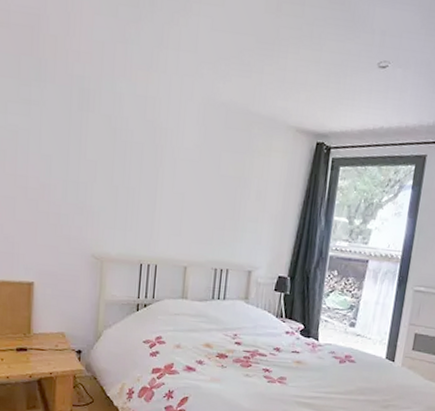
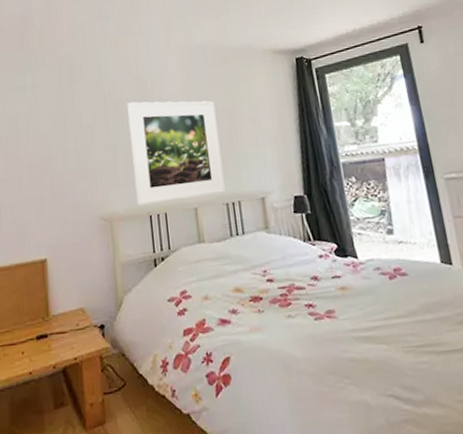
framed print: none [129,146,226,258] -> present [127,100,226,206]

